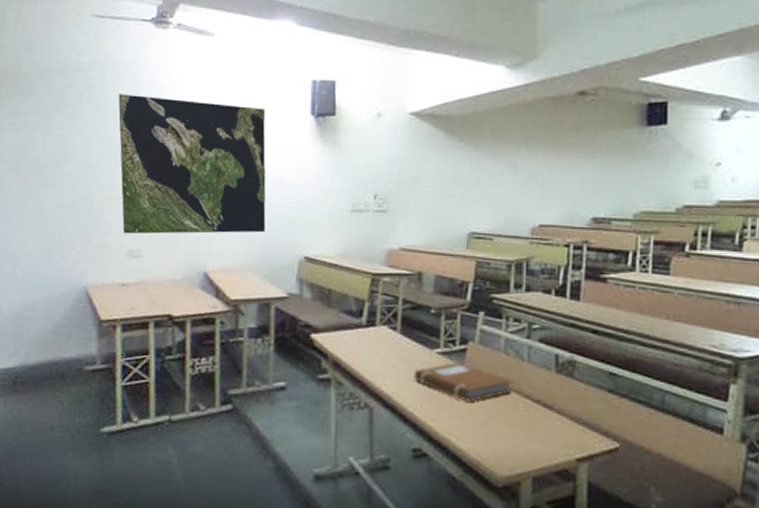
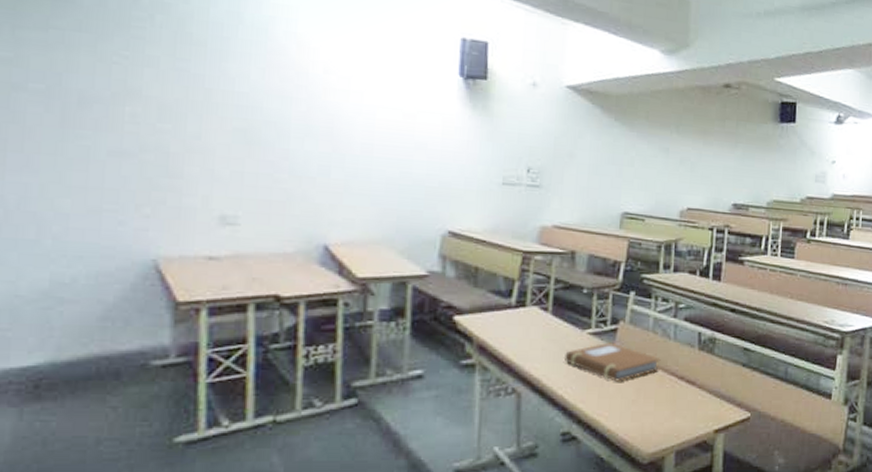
world map: present [118,94,266,234] -> none [209,21,406,203]

